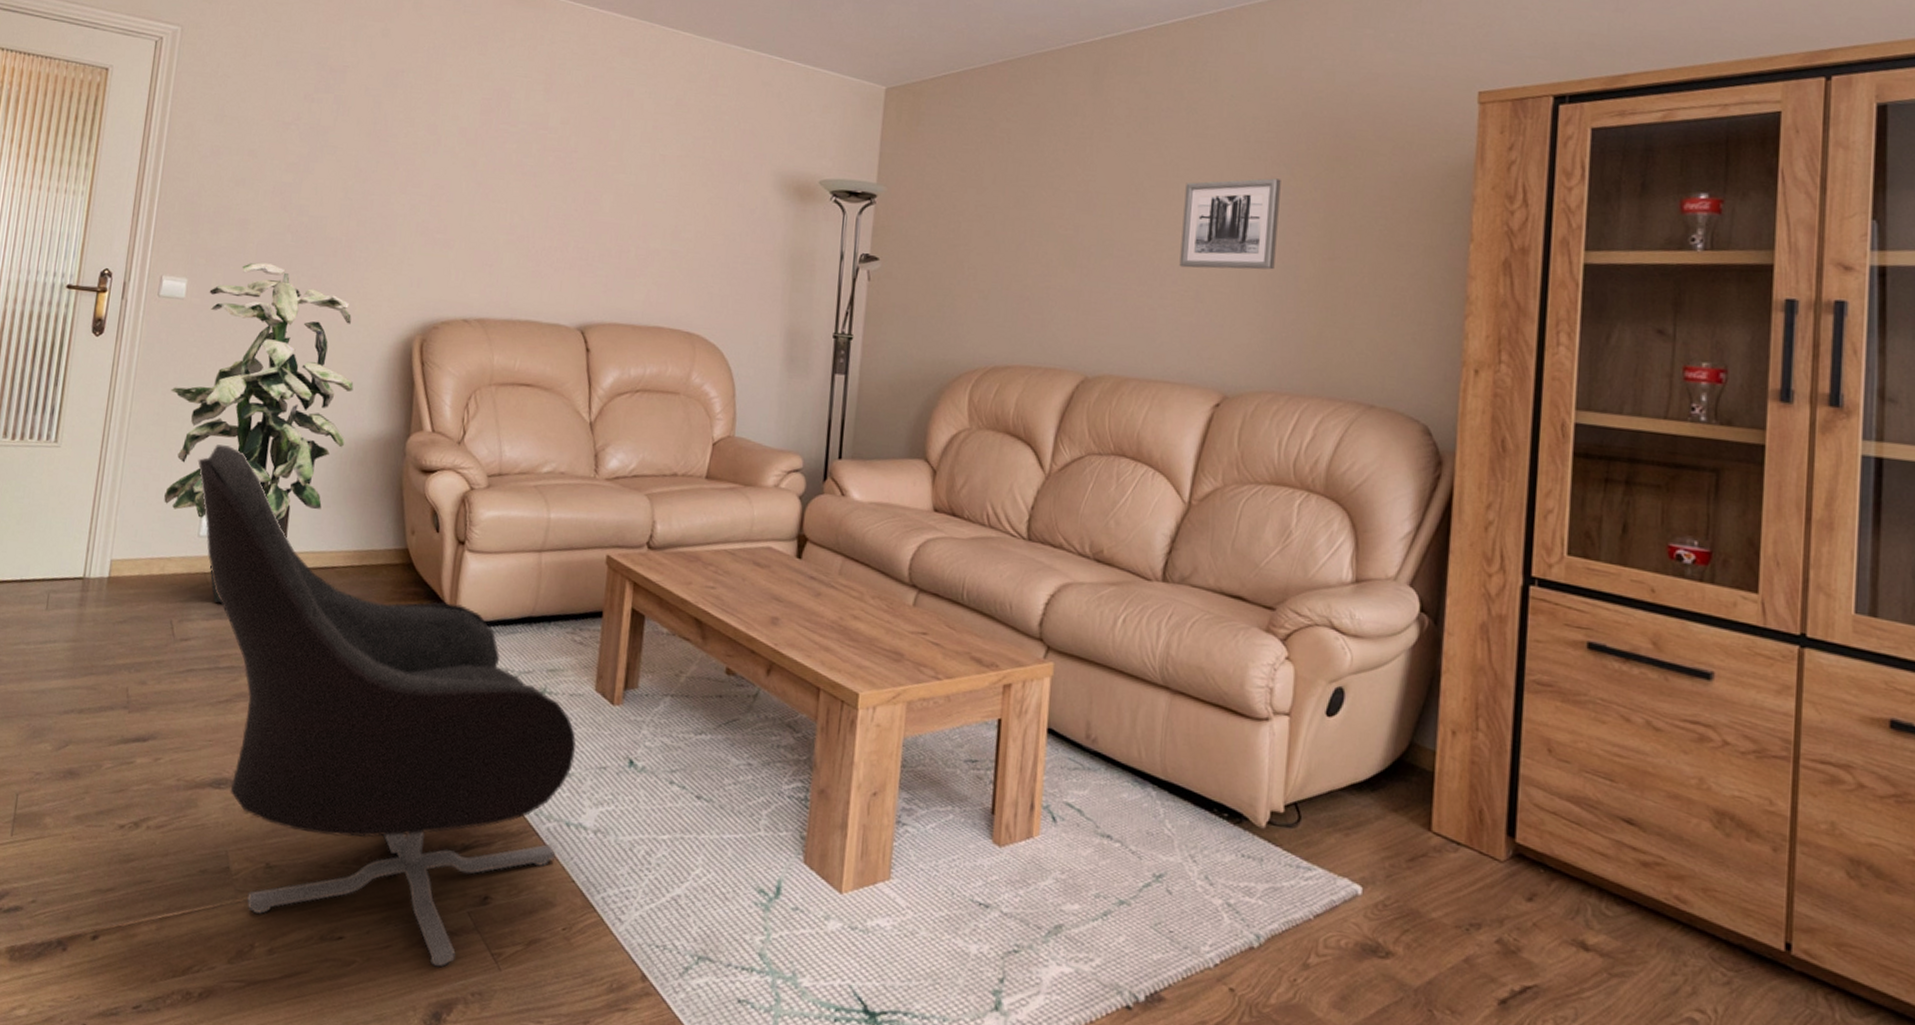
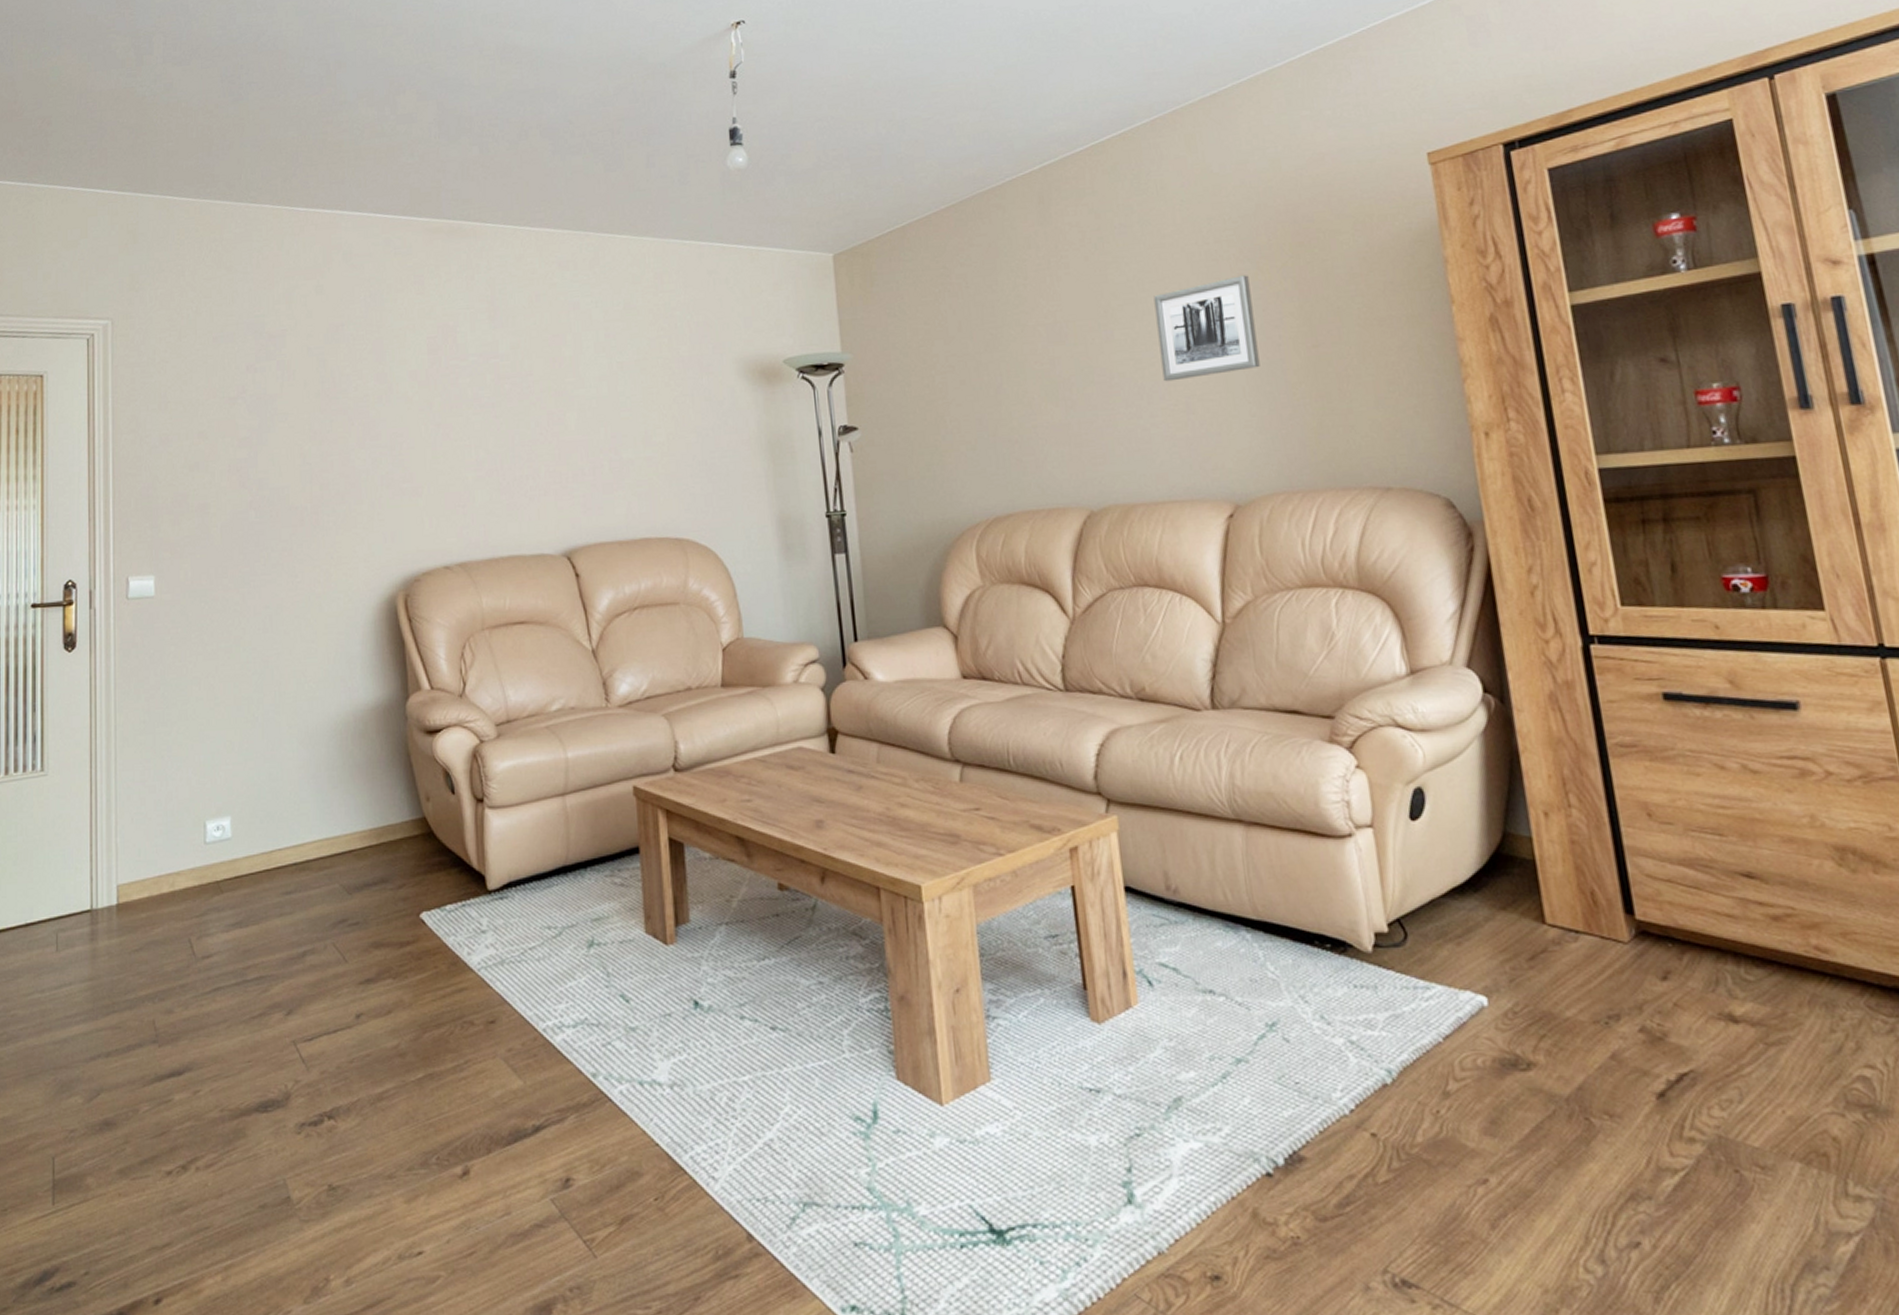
indoor plant: present [164,262,354,603] -> none [154,544,342,911]
armchair: present [198,444,577,968] -> none [193,742,637,1266]

